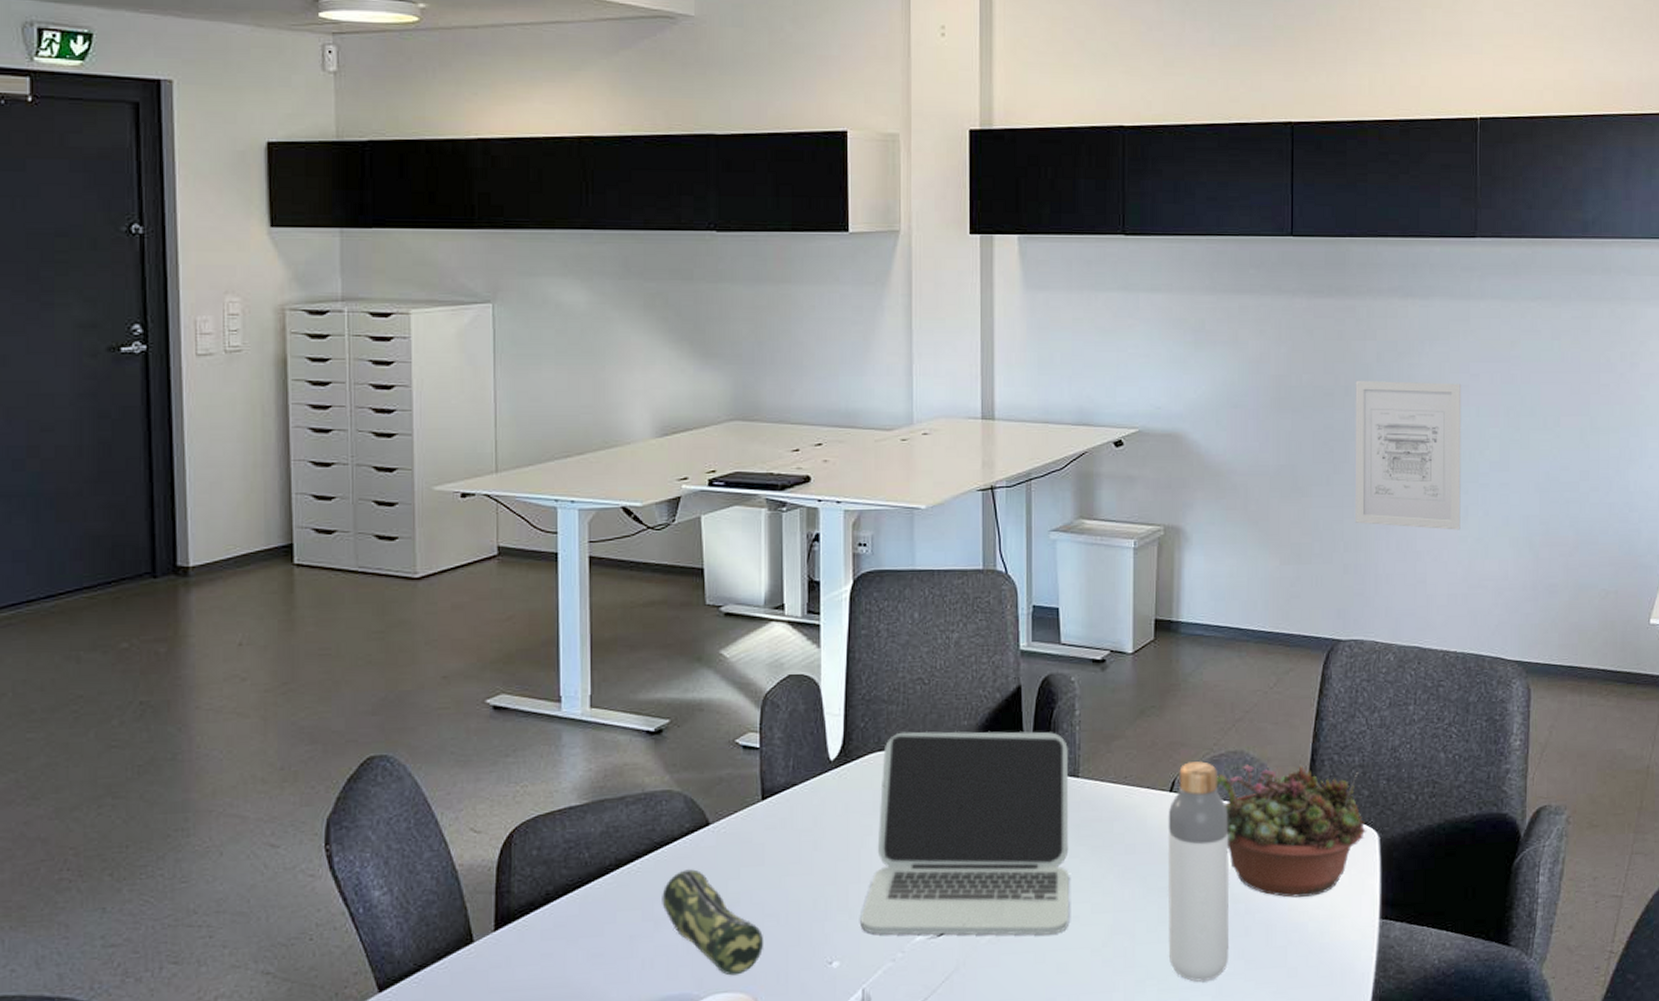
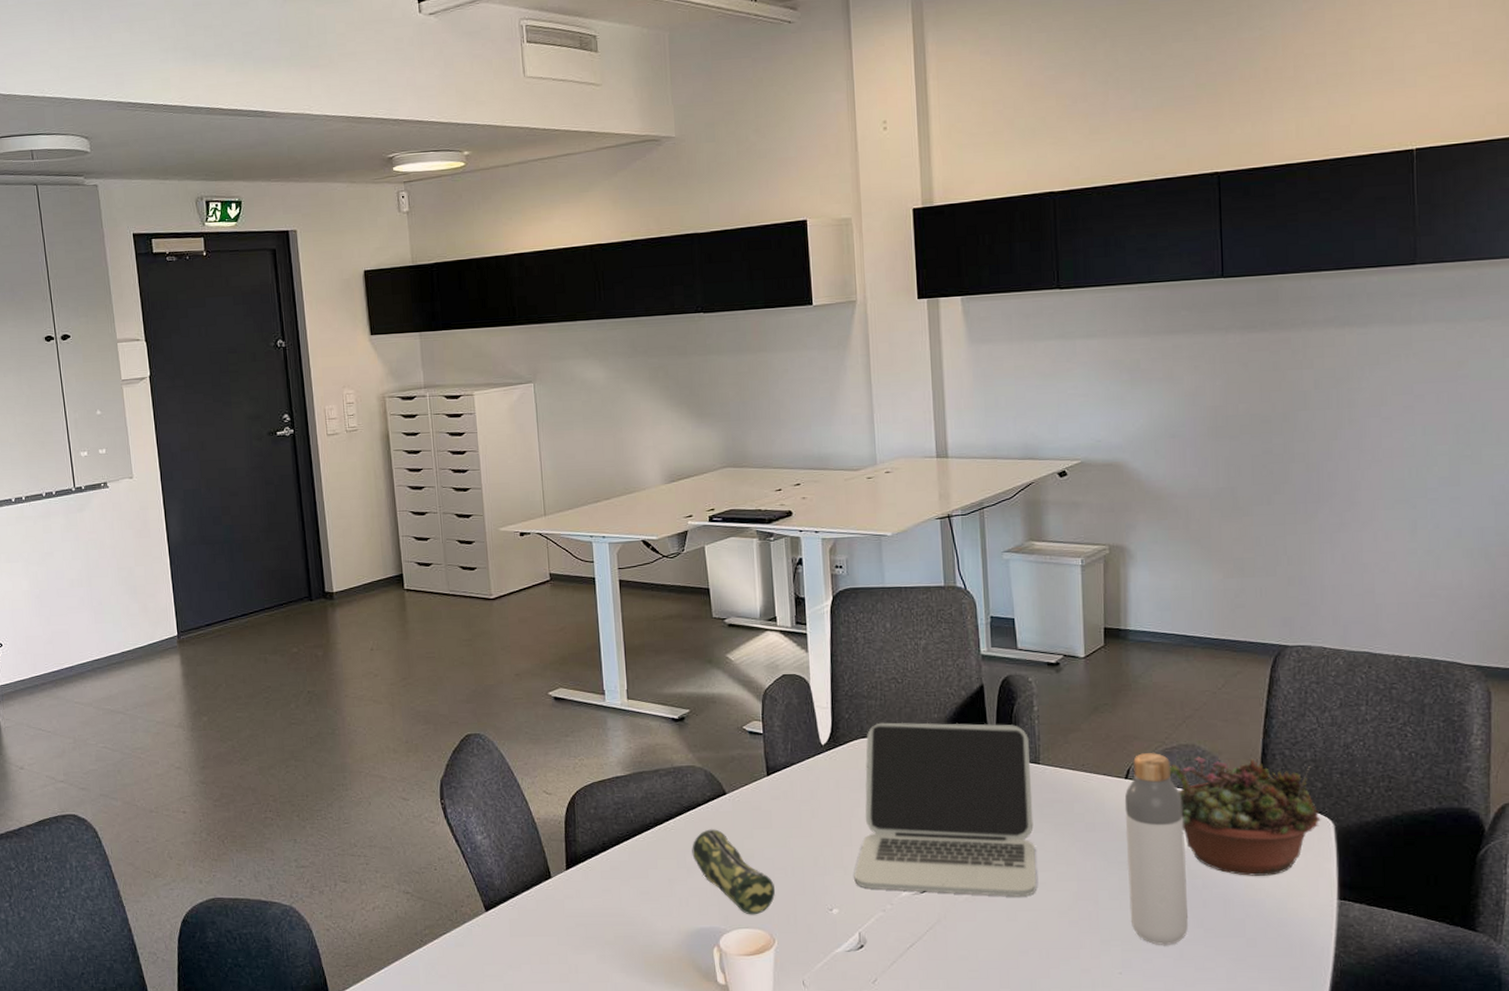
wall art: present [1355,380,1462,530] -> none [1293,404,1409,543]

